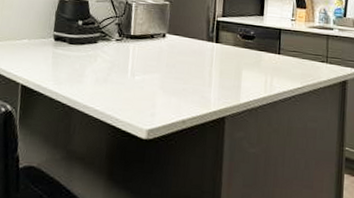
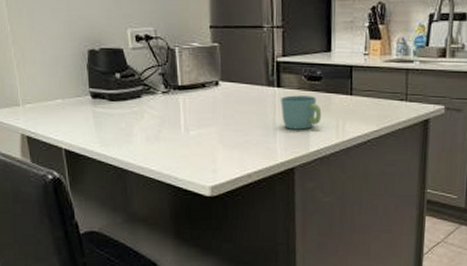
mug: none [217,50,253,82] -> present [281,95,322,130]

